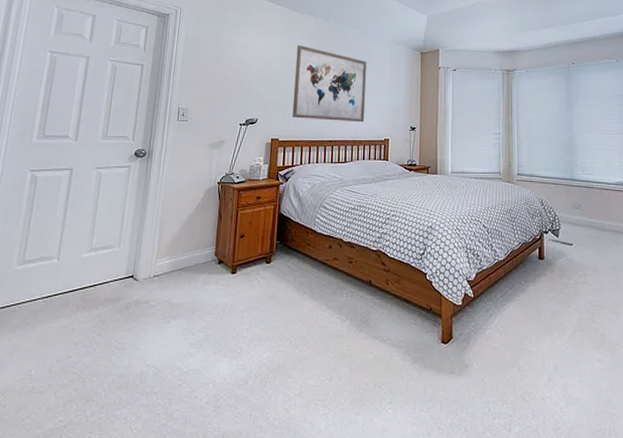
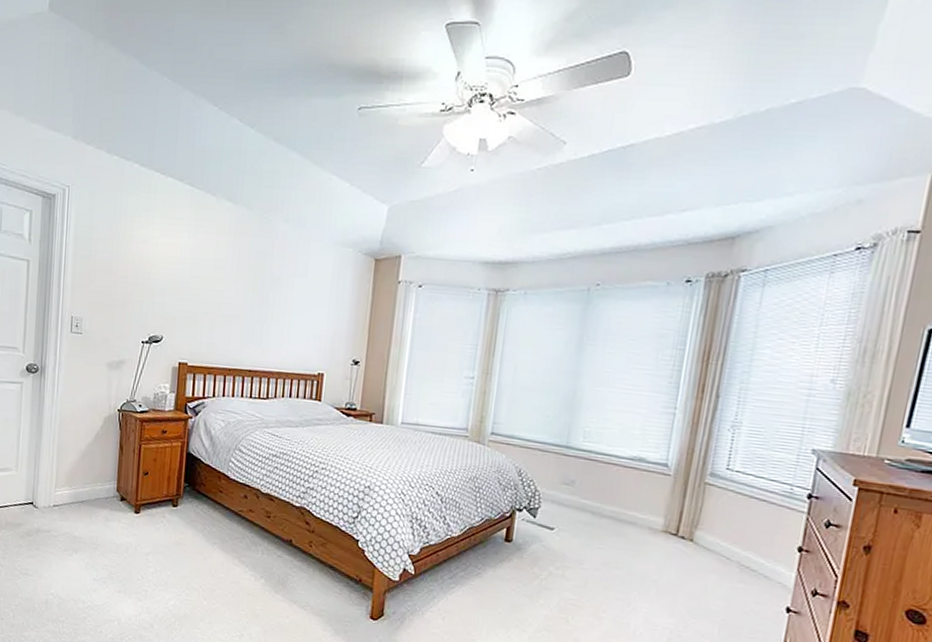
wall art: present [292,45,367,123] -> none [204,242,302,350]

